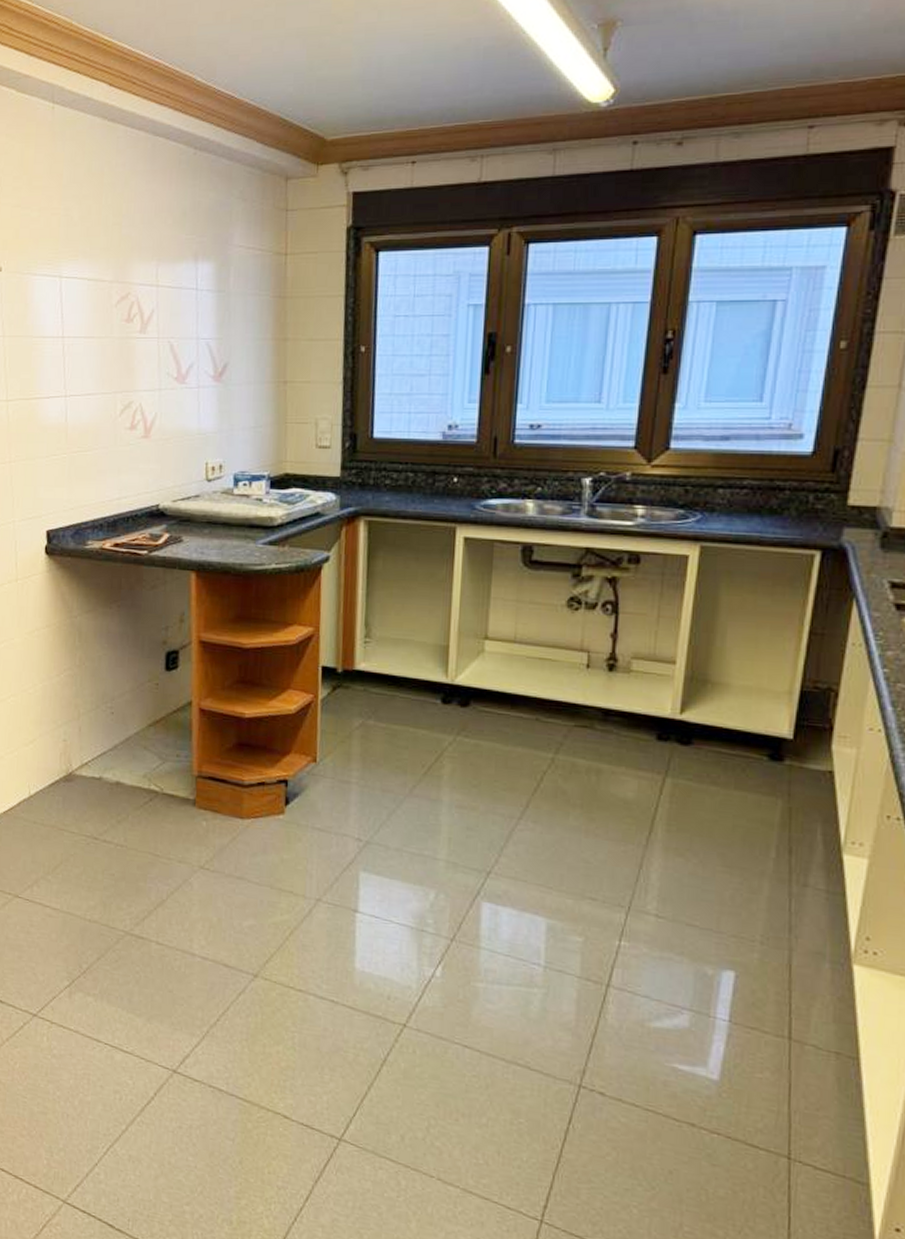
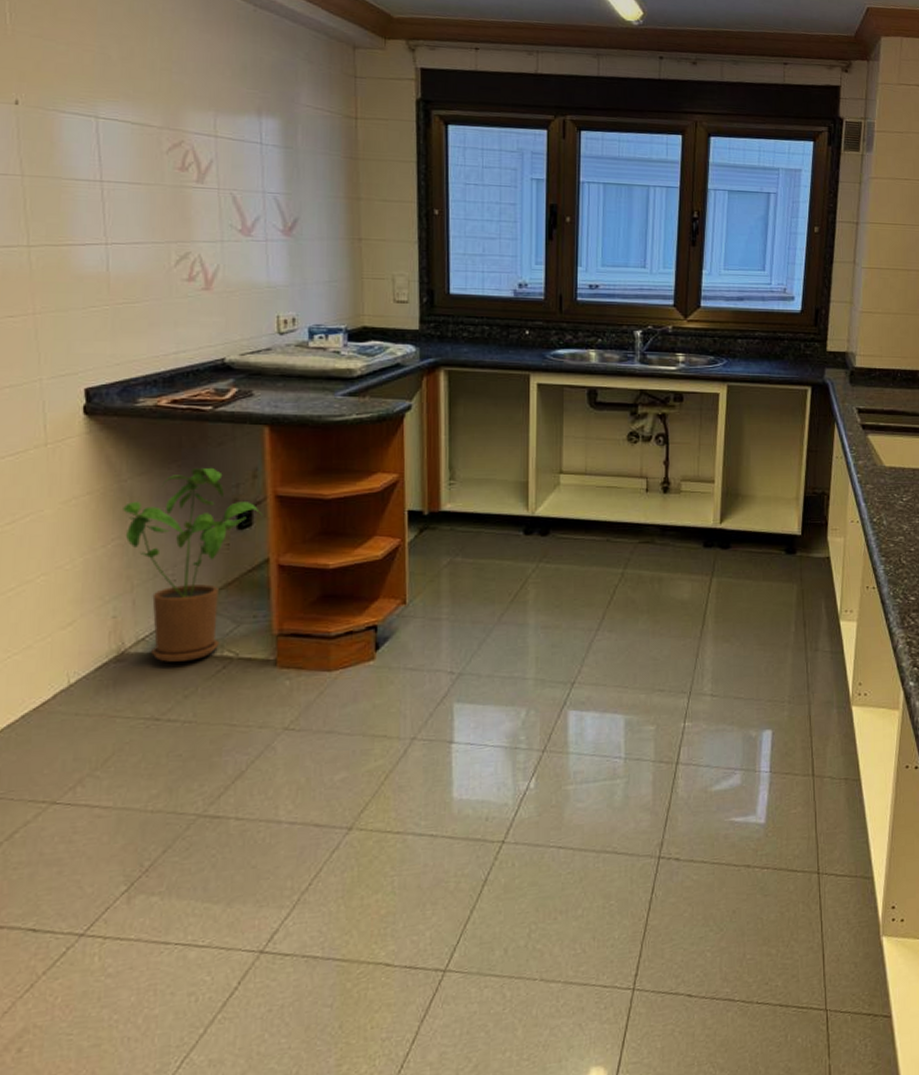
house plant: none [73,608,188,789] -> present [123,467,263,662]

